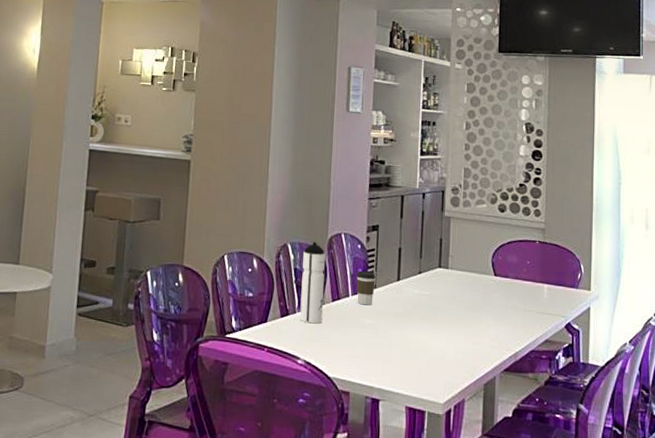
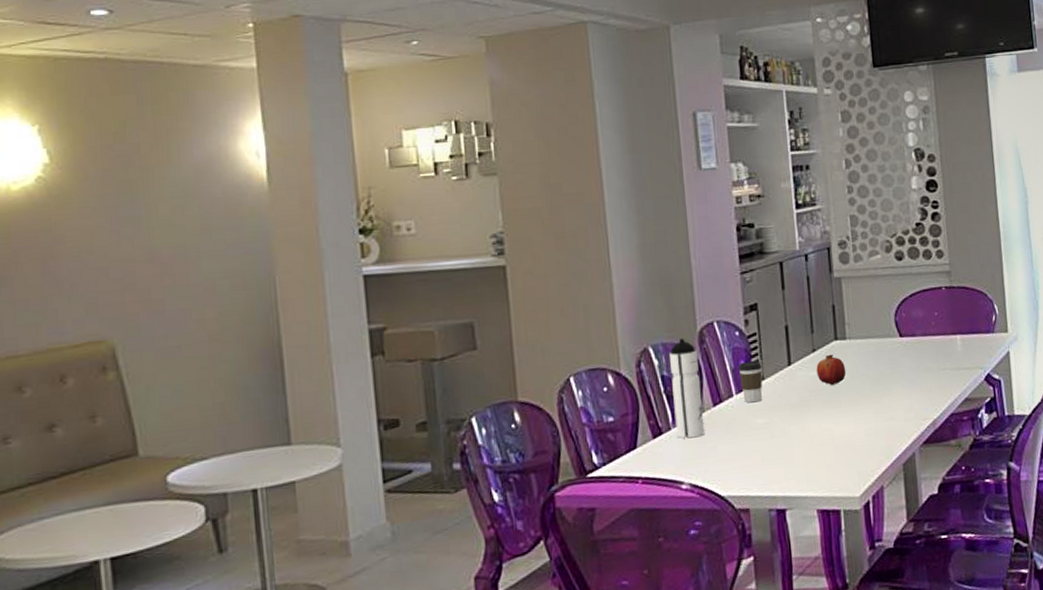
fruit: none [420,278,445,305] -> present [816,353,847,385]

